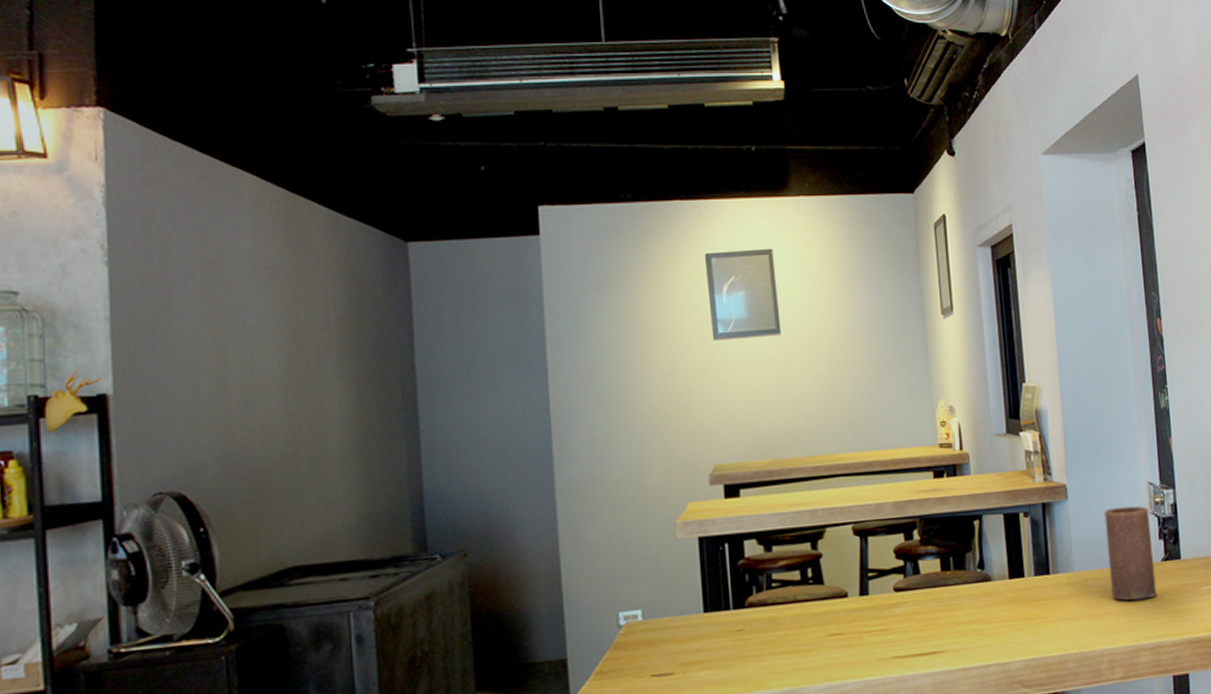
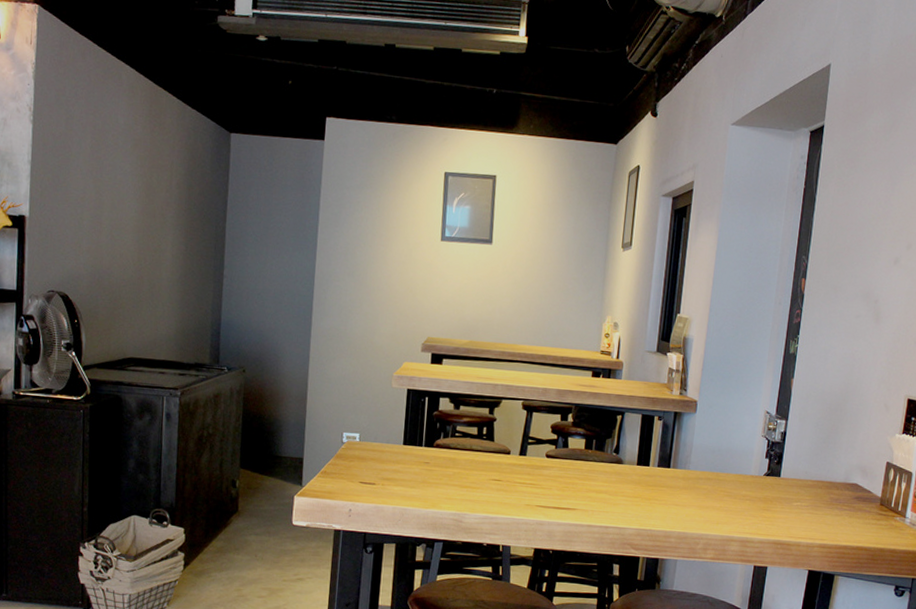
candle: present [1104,505,1157,601] -> none [717,426,762,503]

